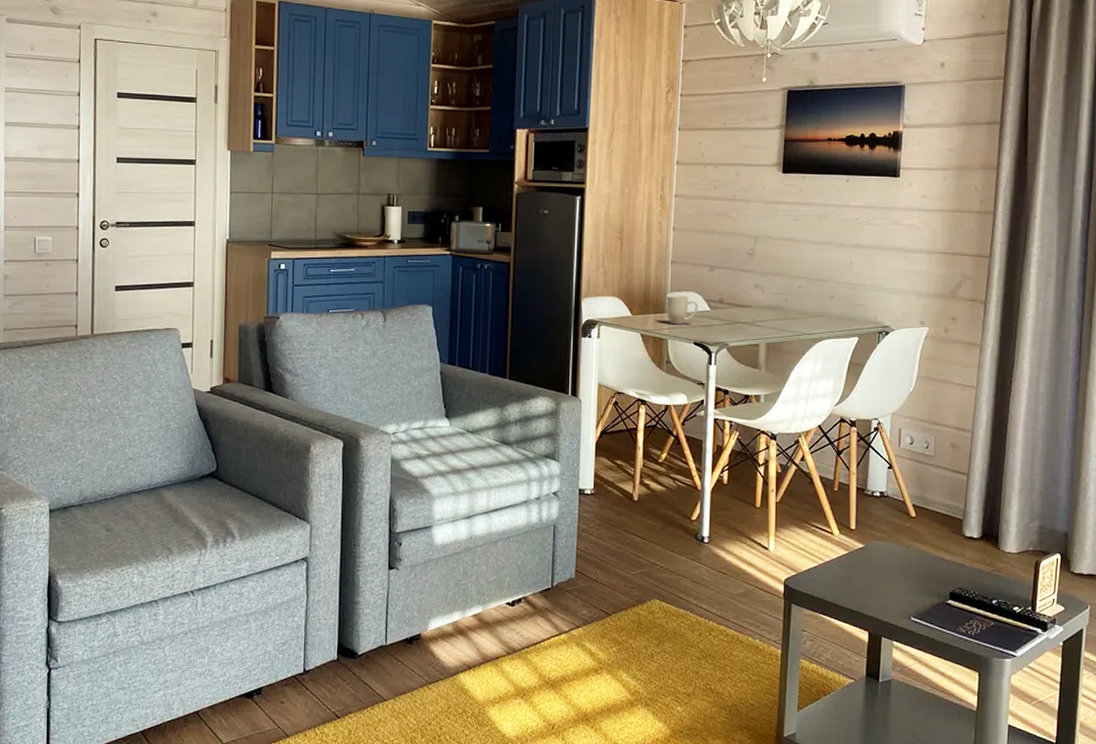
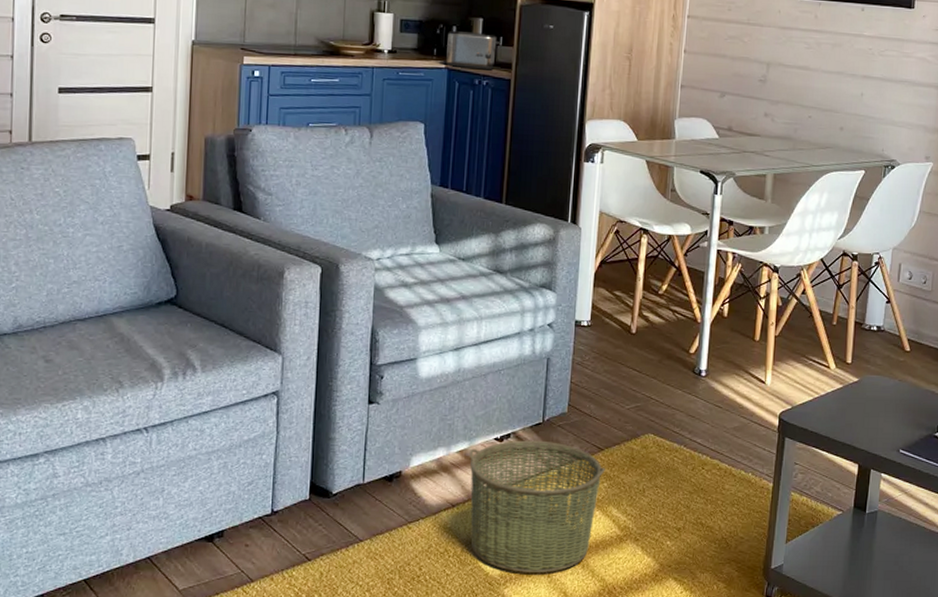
basket: none [484,605,614,735] -> present [470,440,605,572]
mug: present [666,295,699,325] -> none [673,121,707,152]

